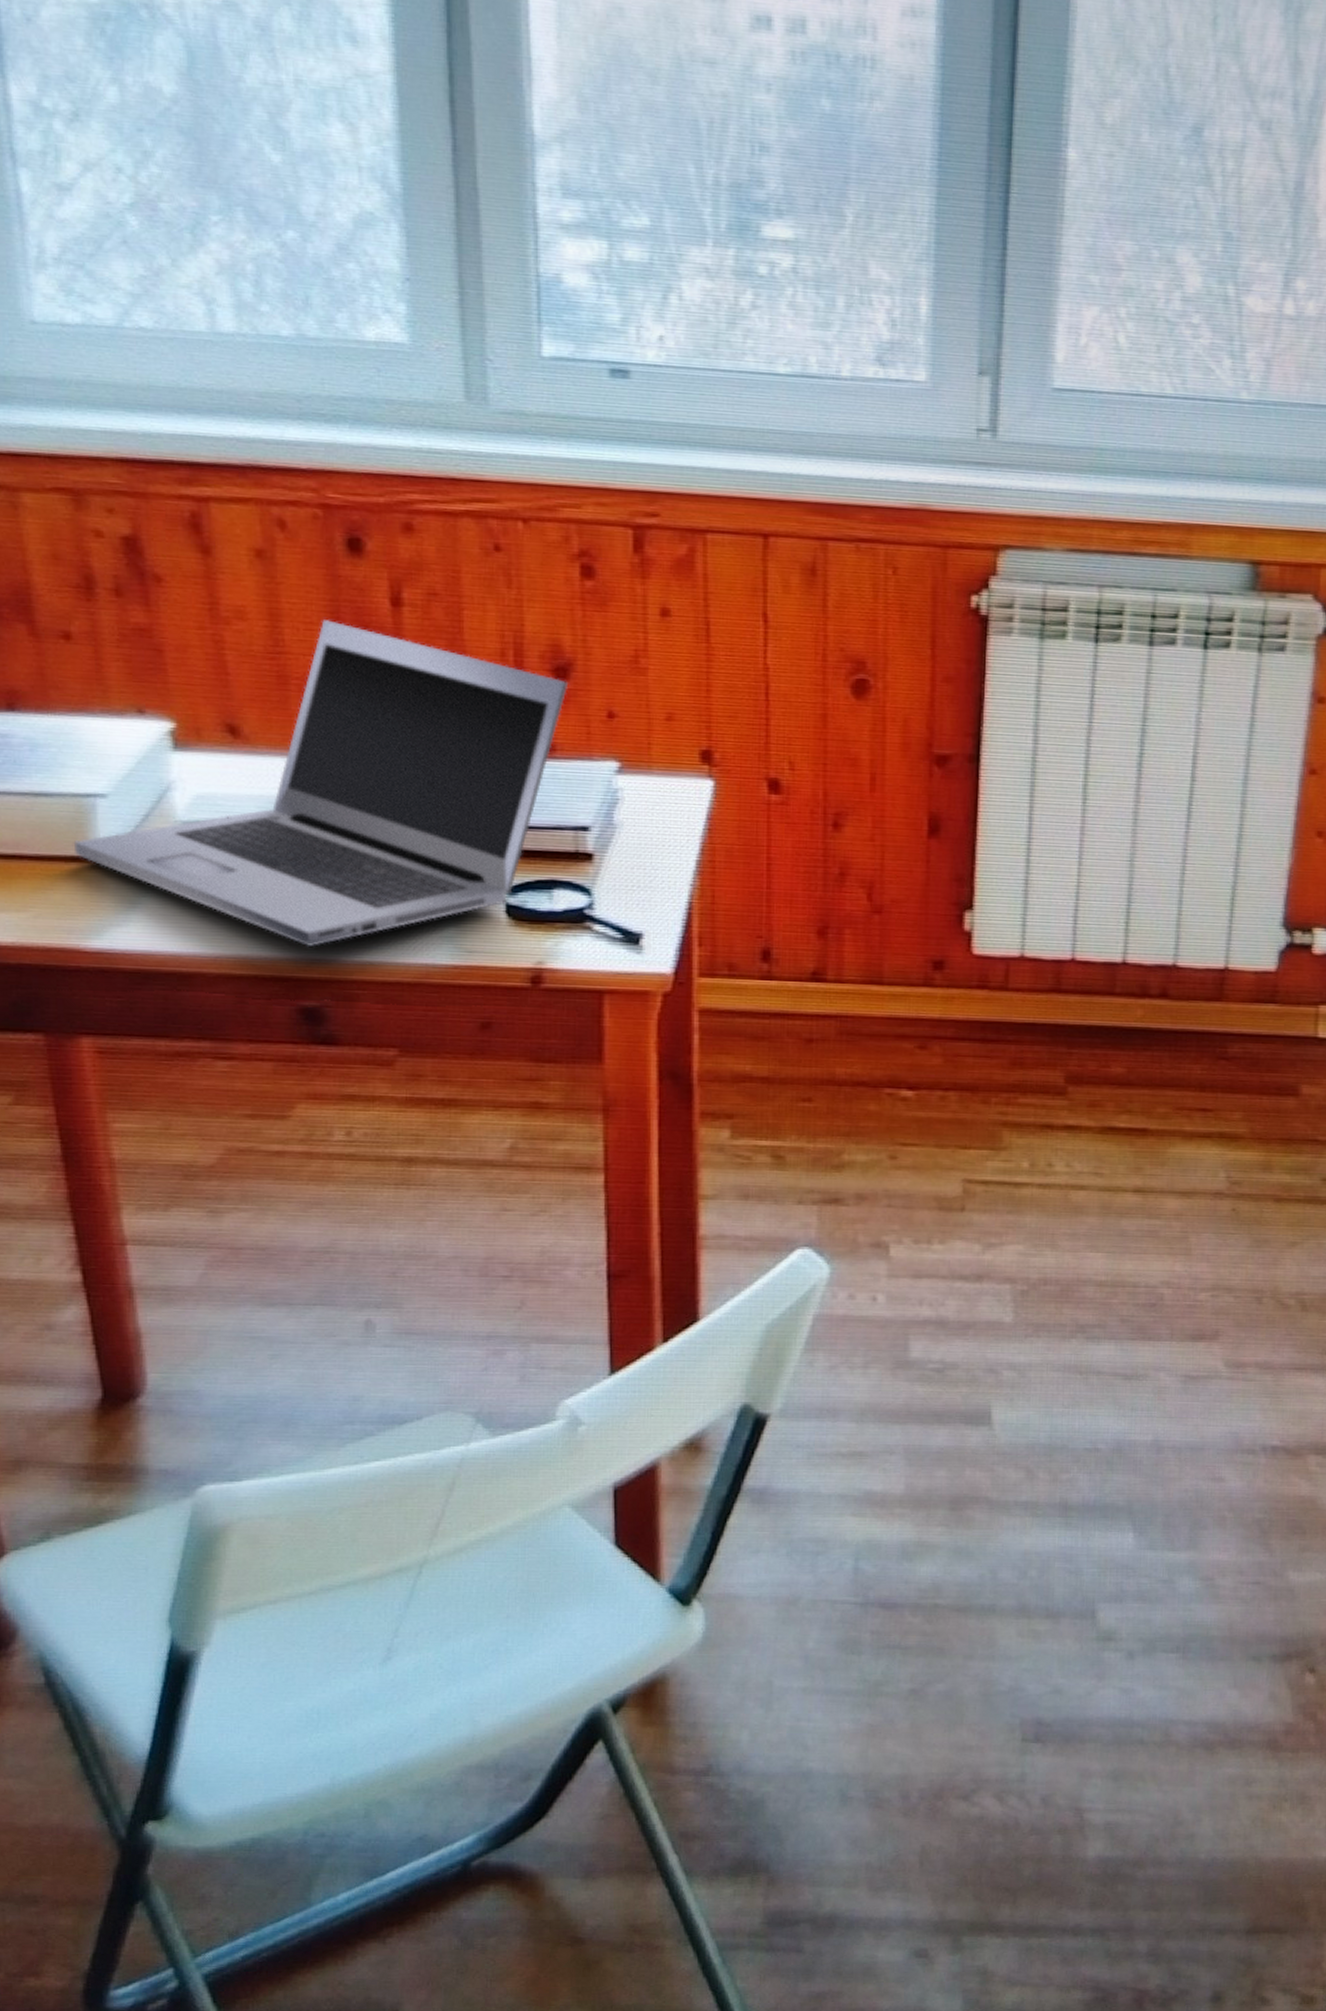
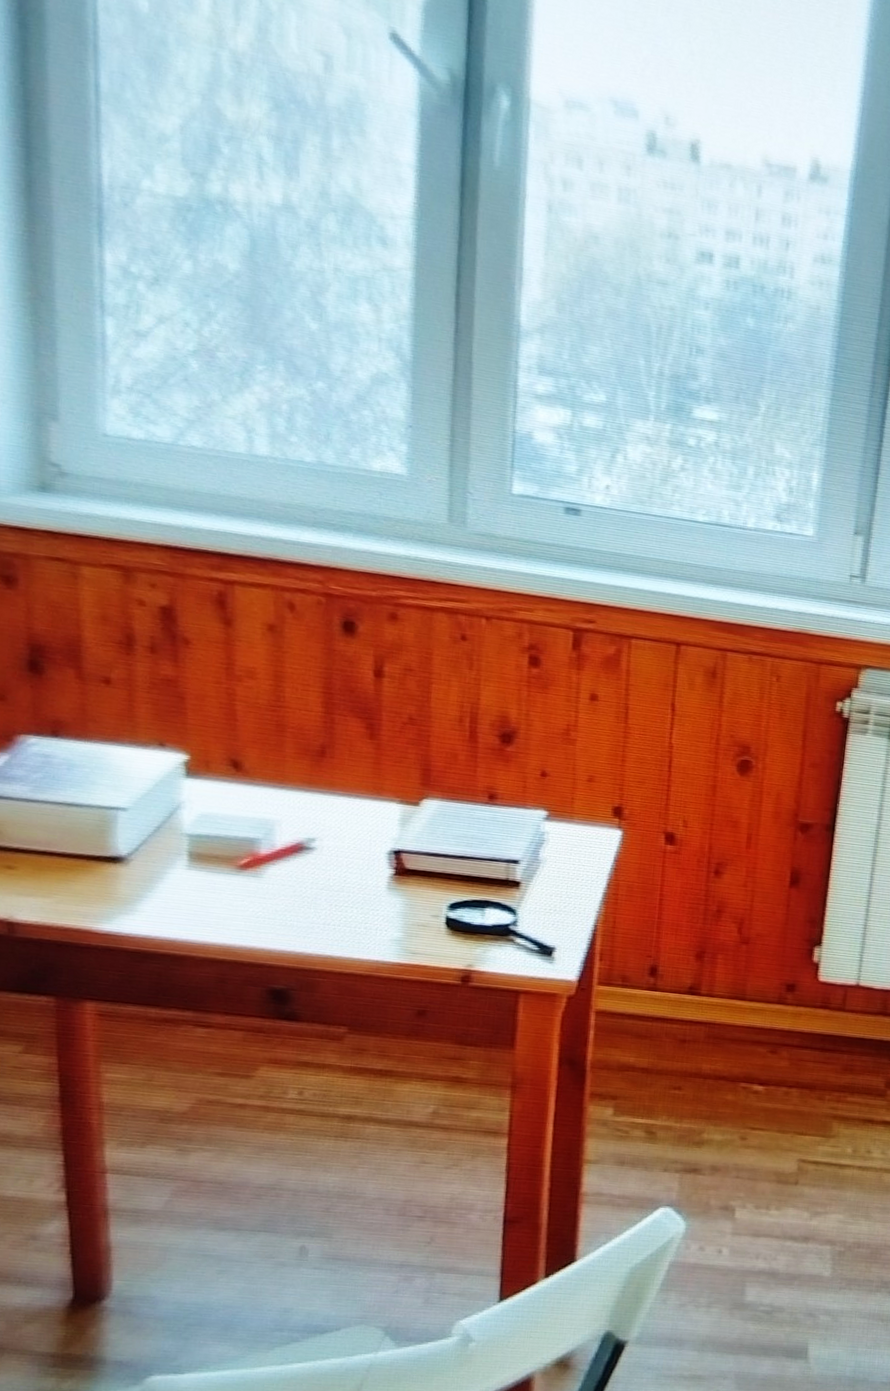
laptop: present [73,620,569,948] -> none [95,683,512,942]

